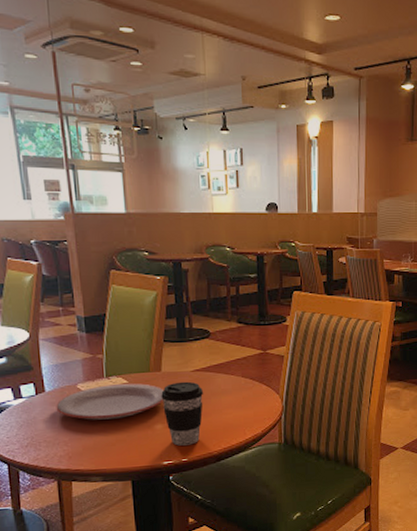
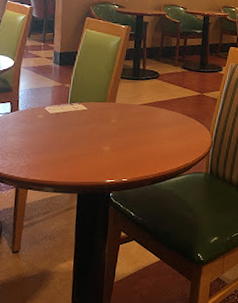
plate: present [56,383,164,420] -> none [25,109,115,139]
coffee cup: present [161,381,204,446] -> none [112,112,148,167]

